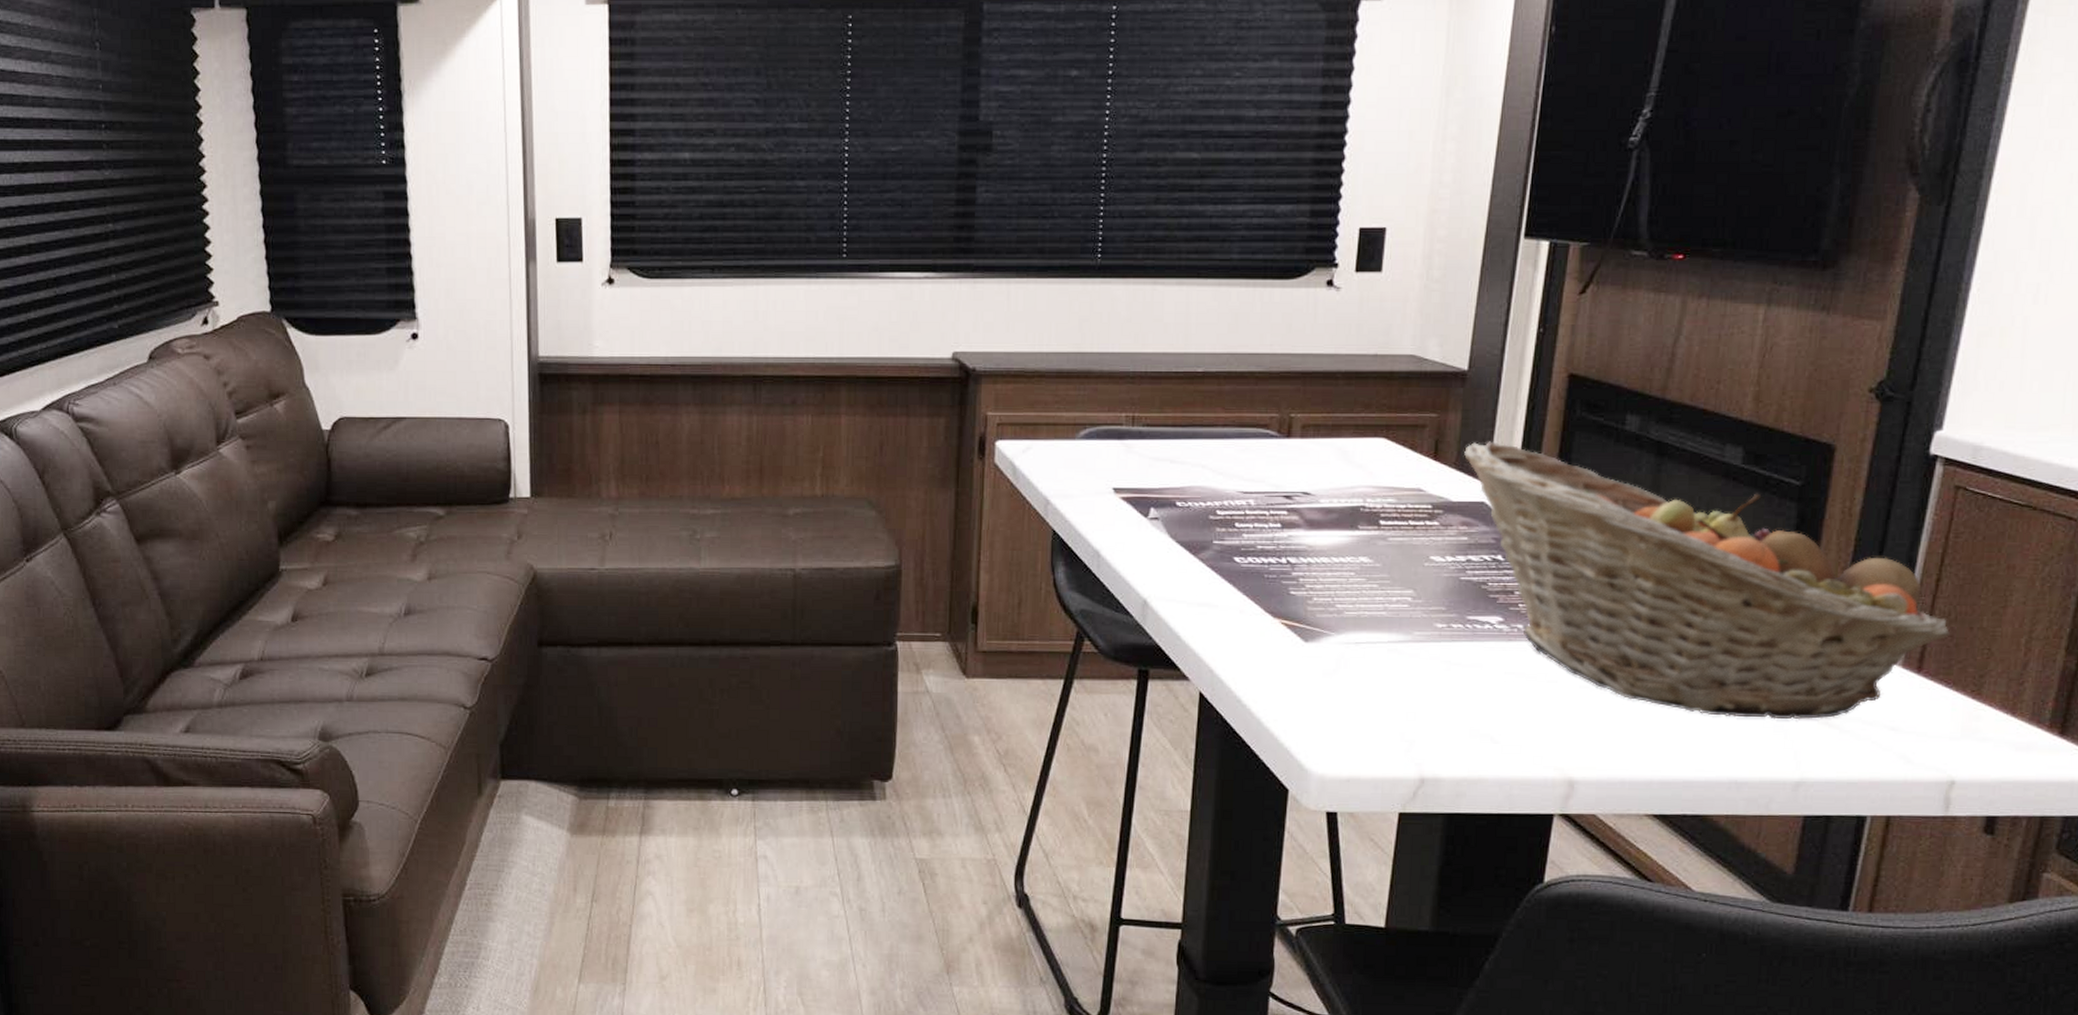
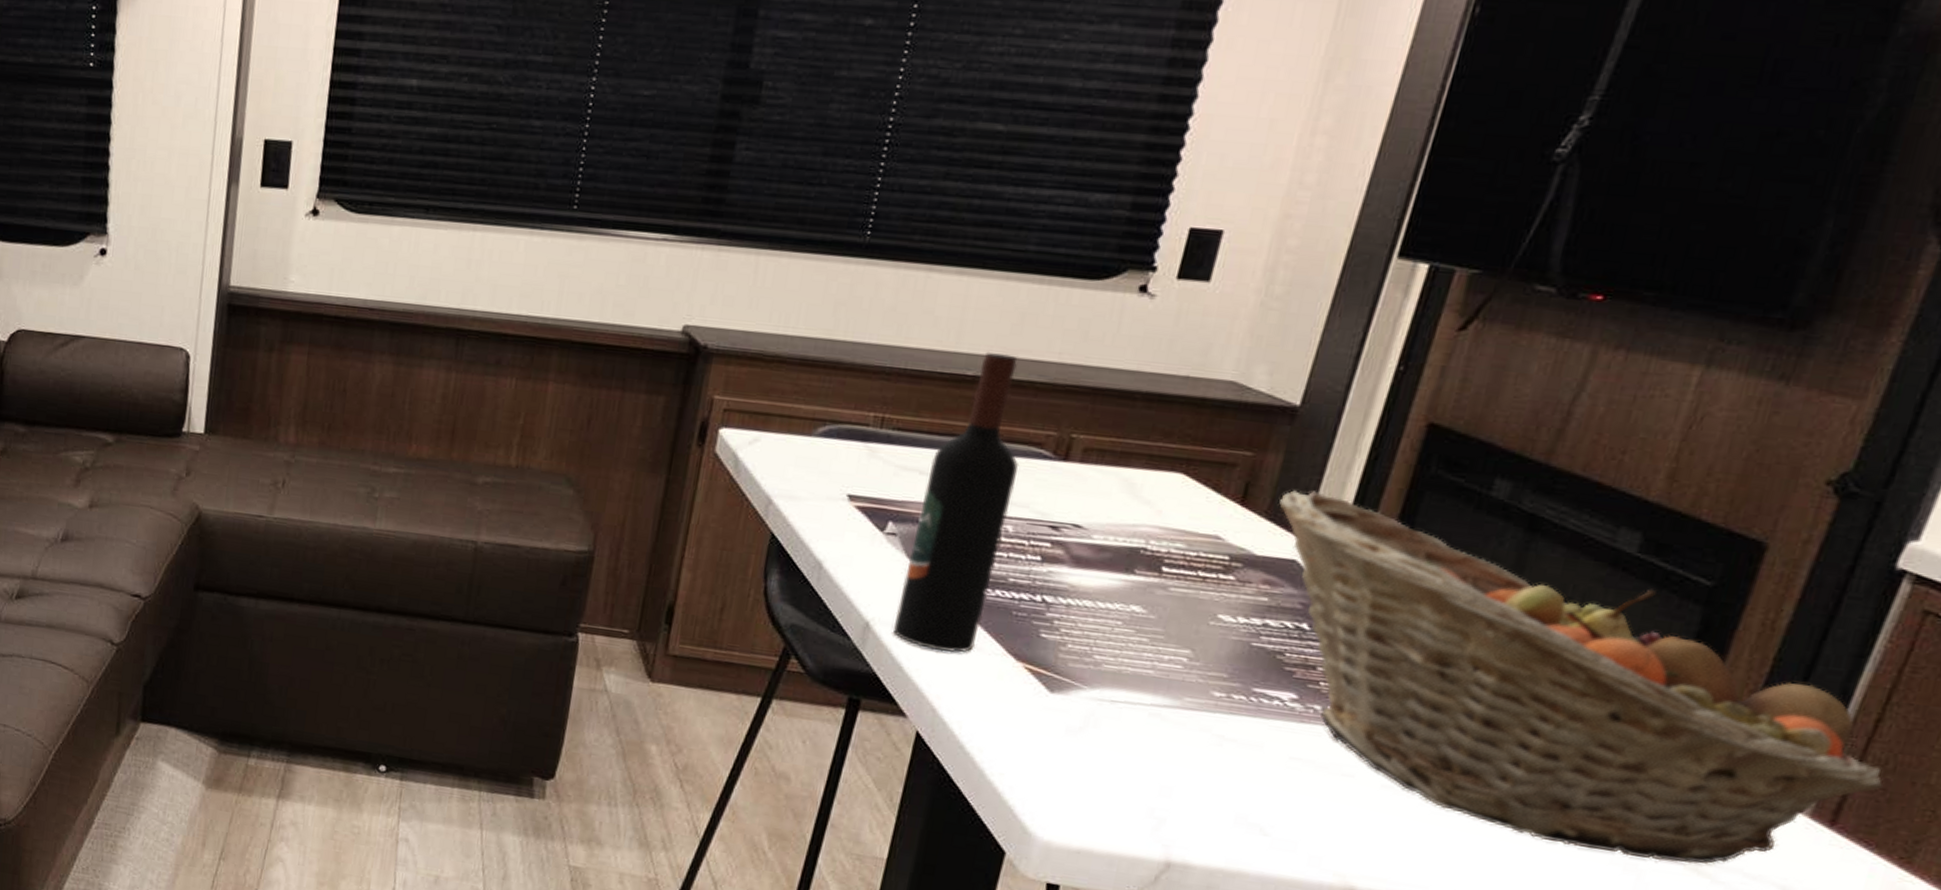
wine bottle: none [1167,349,1252,618] -> present [892,351,1019,653]

